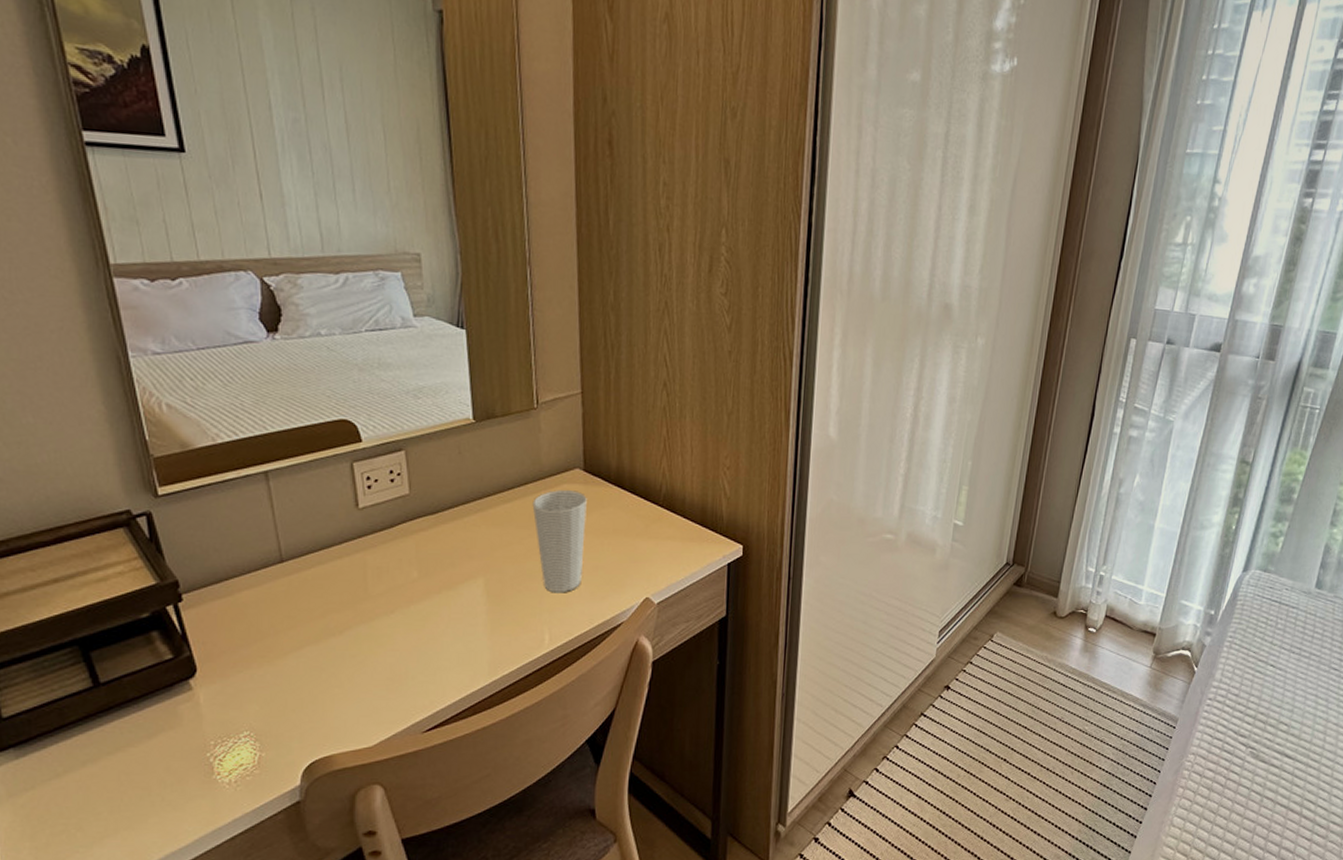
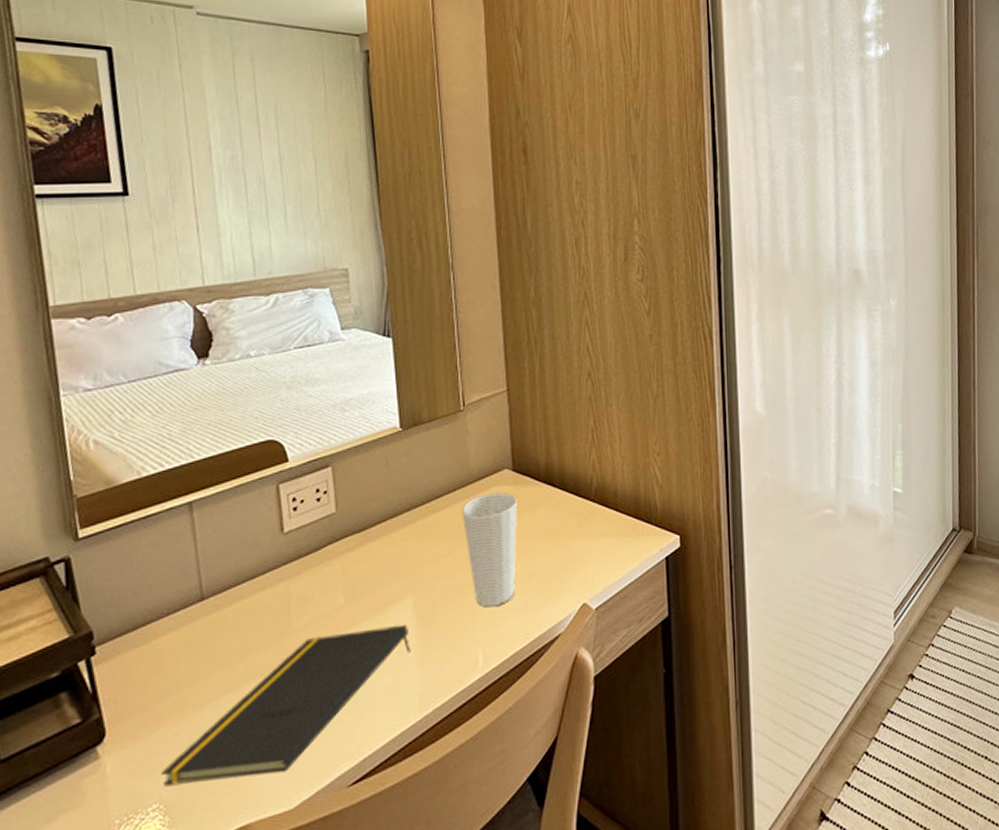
notepad: none [249,600,481,717] -> present [160,624,411,785]

